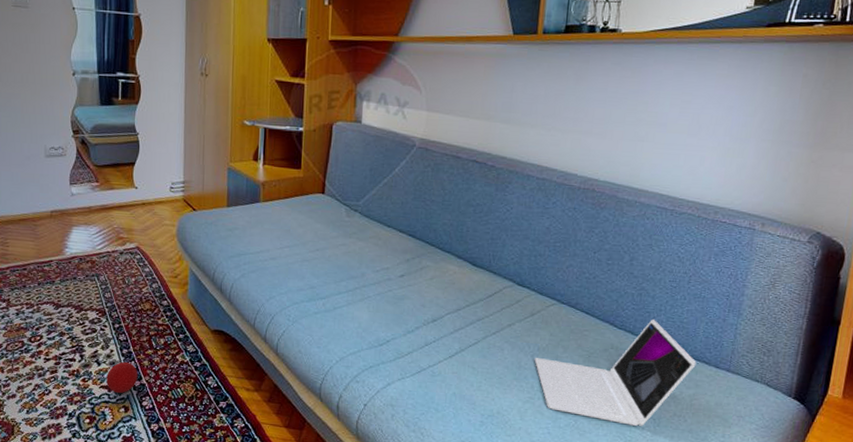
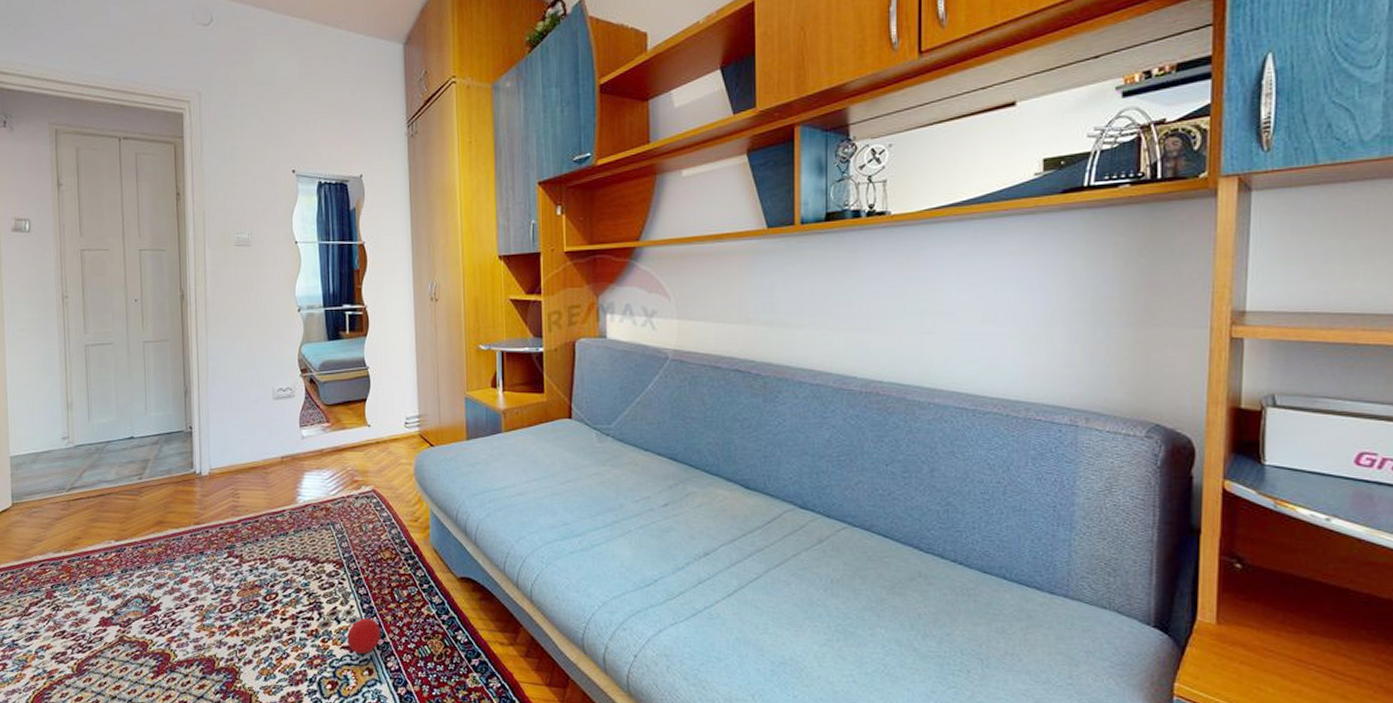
laptop: present [534,318,697,426] -> none [828,538,1025,669]

